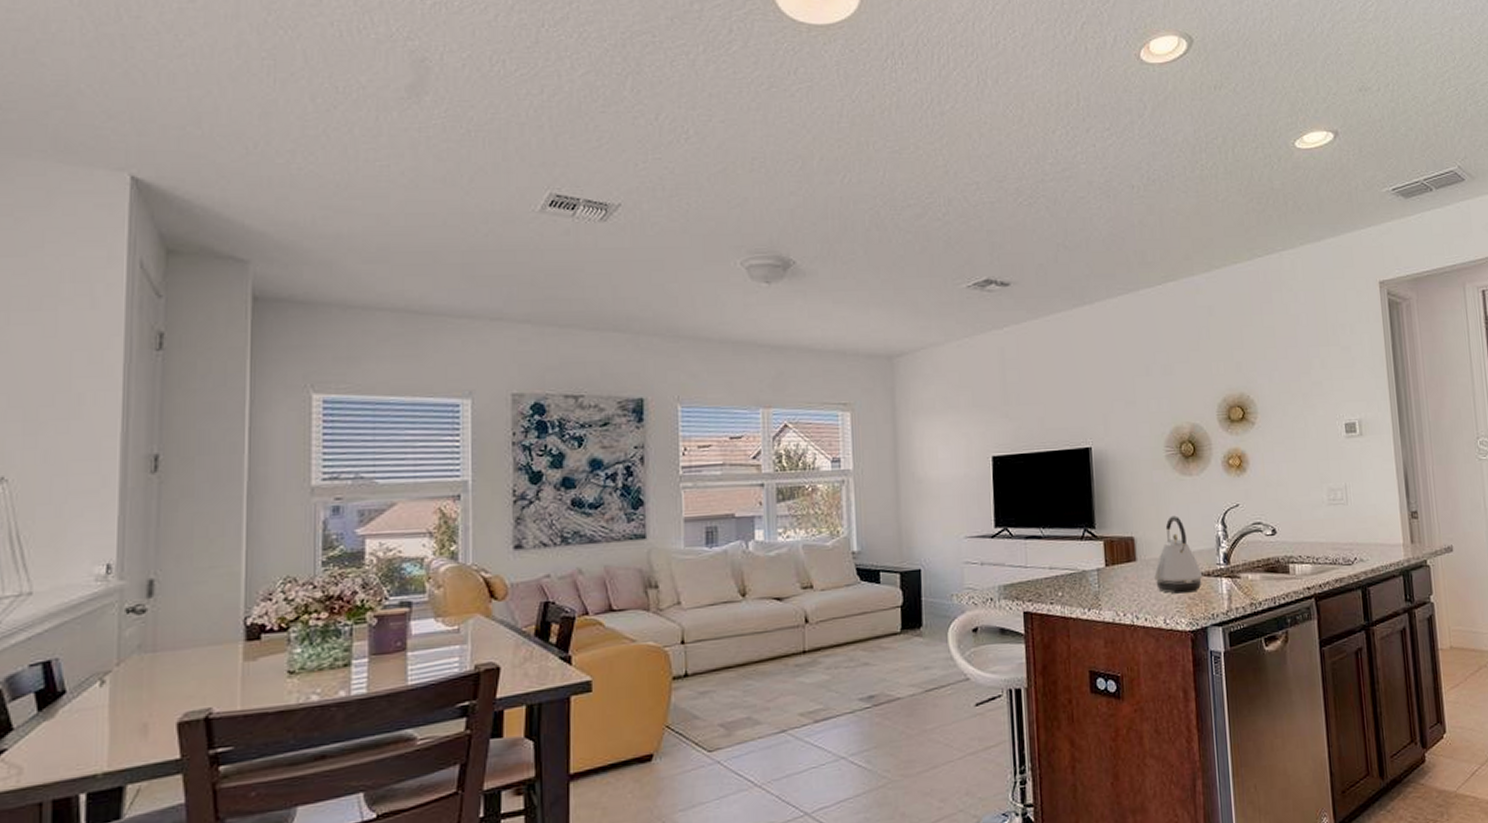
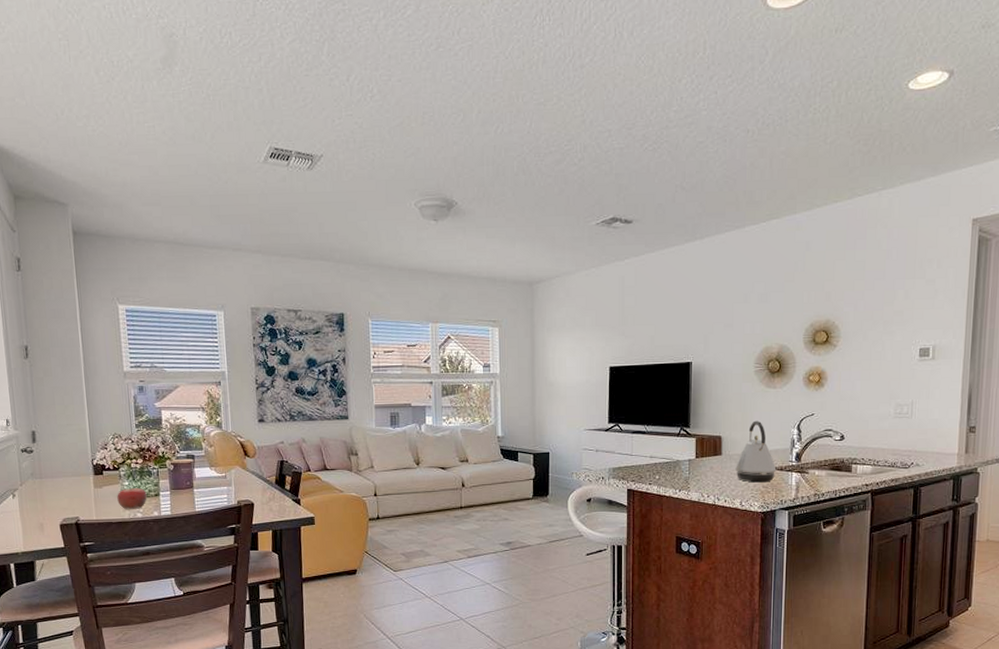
fruit: none [280,652,330,692] -> present [117,485,147,510]

